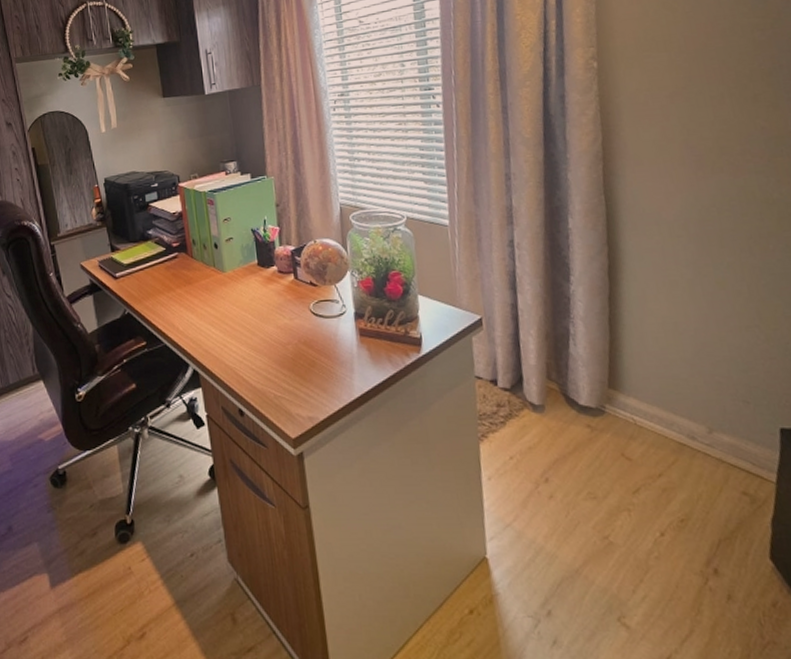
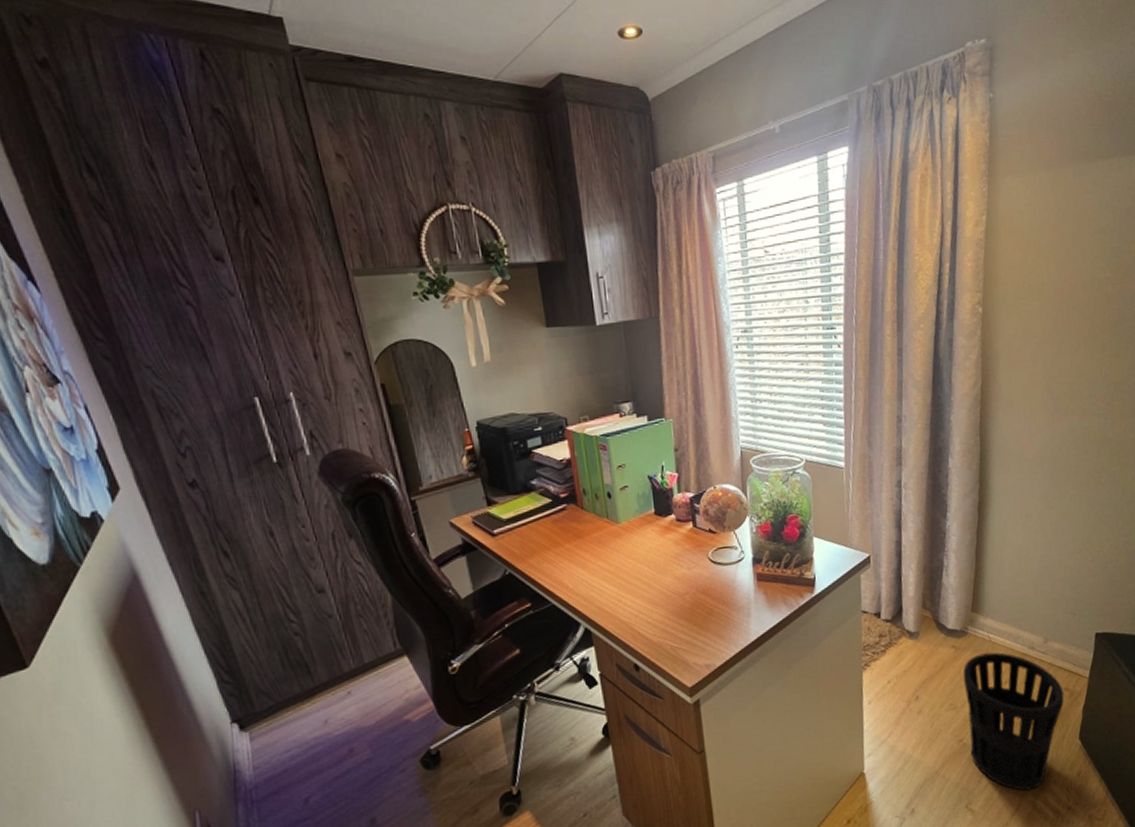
wastebasket: none [602,437,744,613] -> present [963,652,1064,791]

